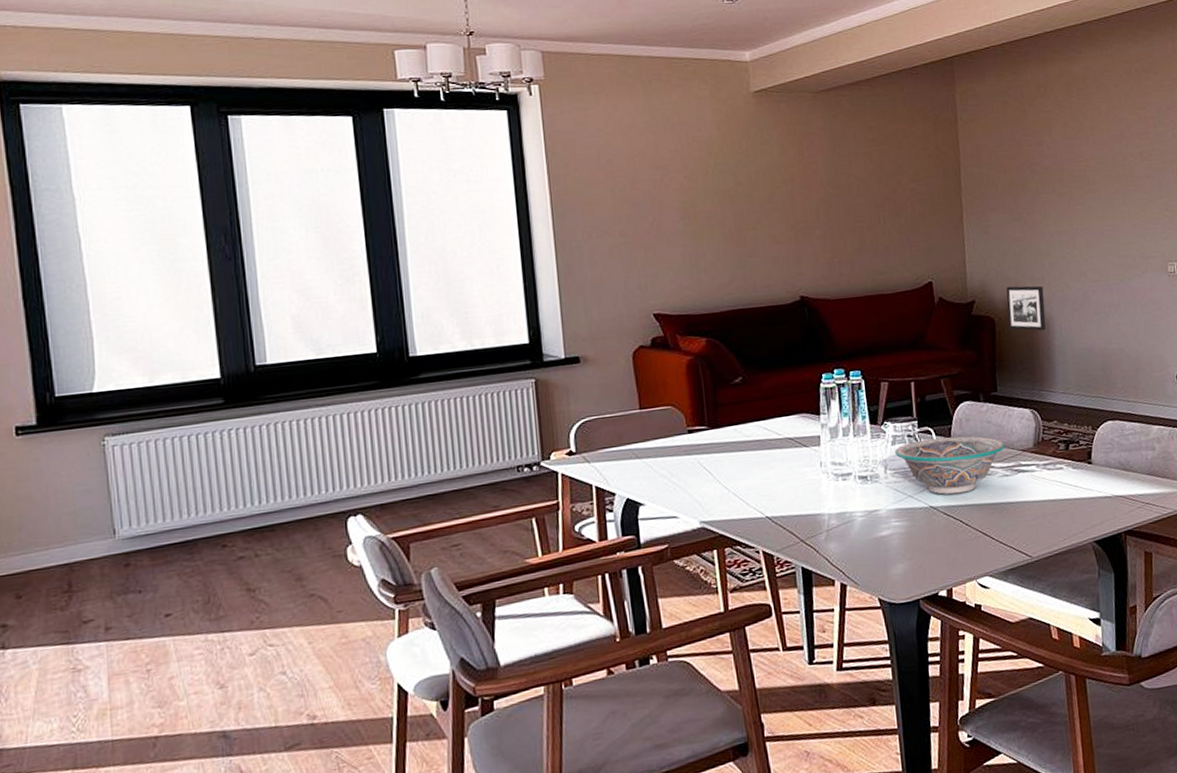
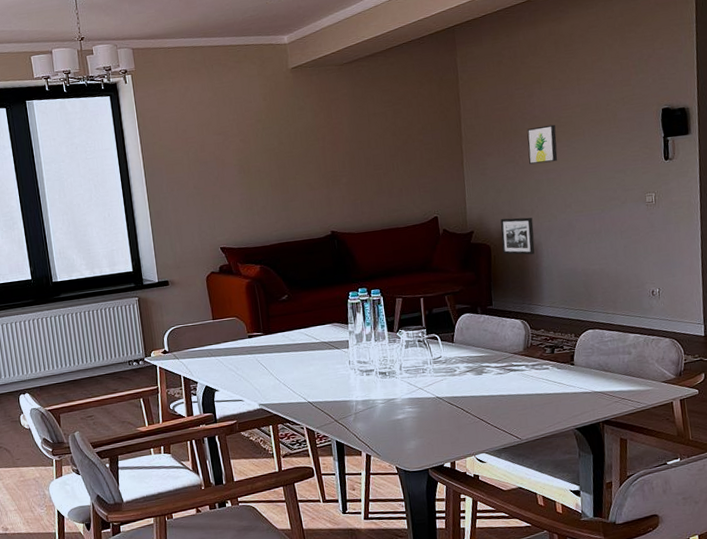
bowl: present [895,436,1005,495] -> none [408,341,499,388]
wall art: none [1036,178,1071,224] -> present [527,124,558,165]

